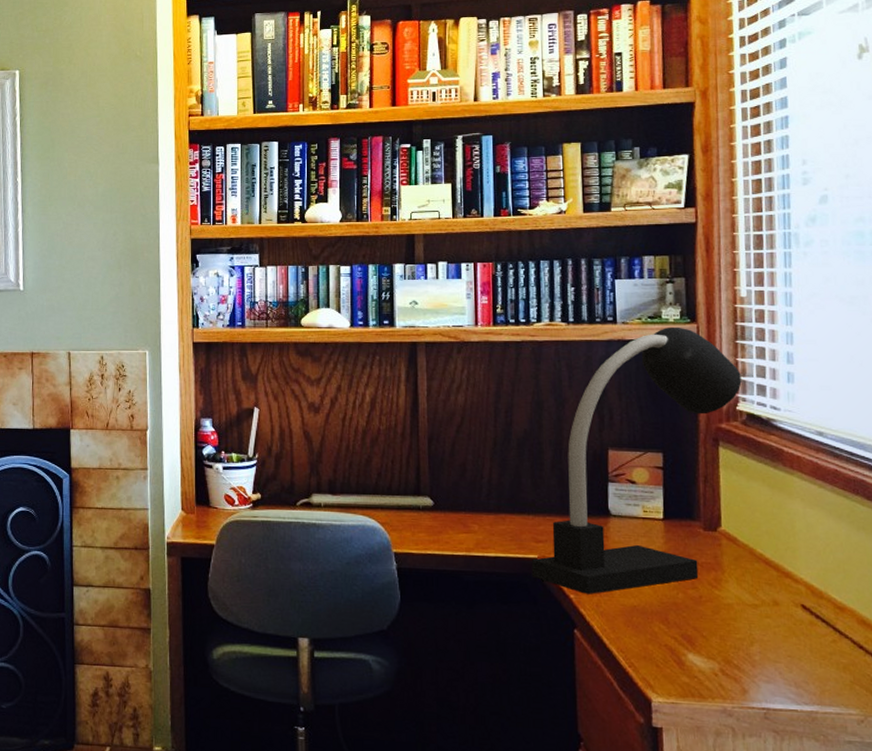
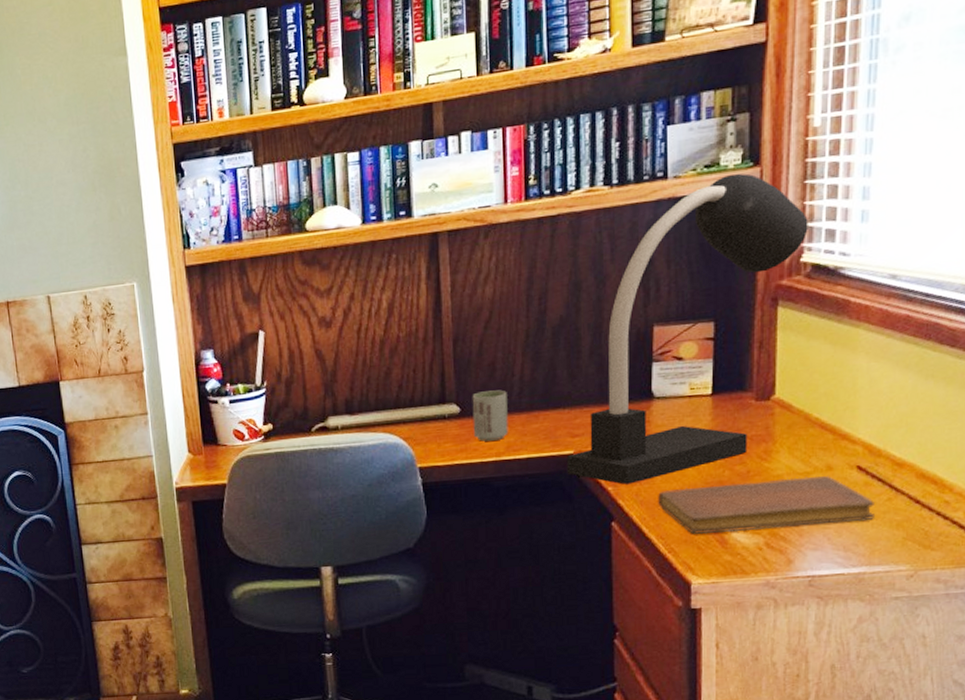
cup: none [444,489,478,536] -> present [472,390,508,441]
notebook: none [617,605,823,660] -> present [658,476,876,535]

